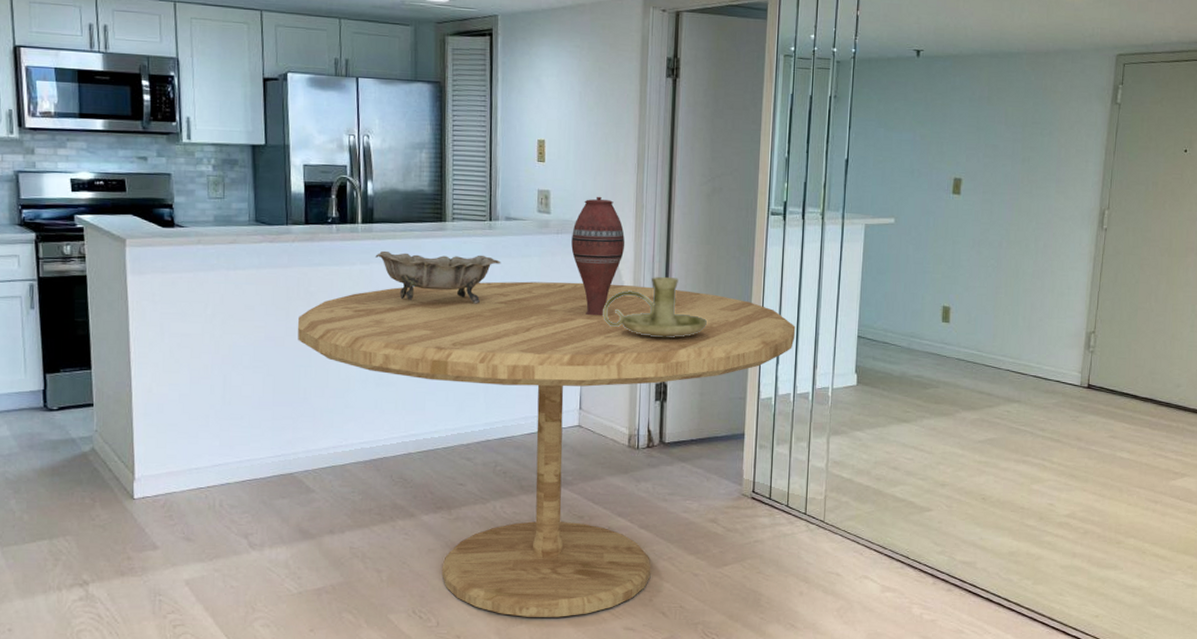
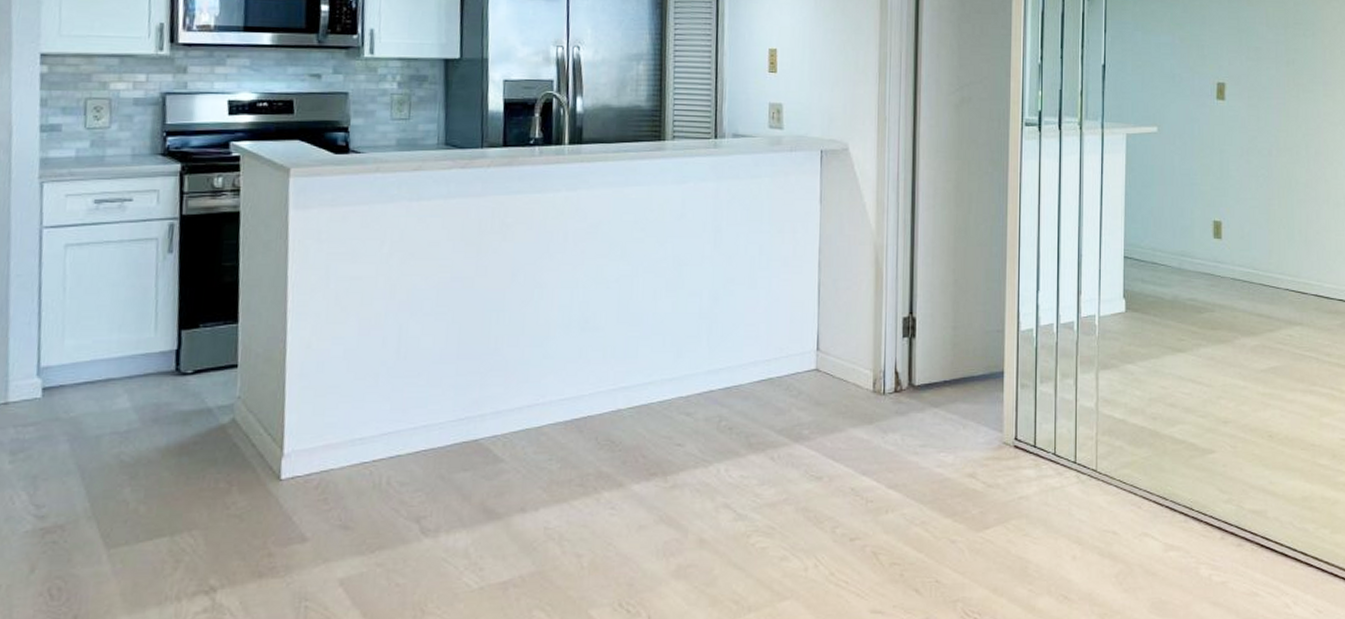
dining table: present [297,281,796,617] -> none [489,205,1056,604]
decorative bowl: present [375,250,501,304] -> none [583,174,728,233]
vase: present [571,196,625,316] -> none [806,109,867,243]
candle holder: present [603,276,707,338] -> none [842,196,958,265]

